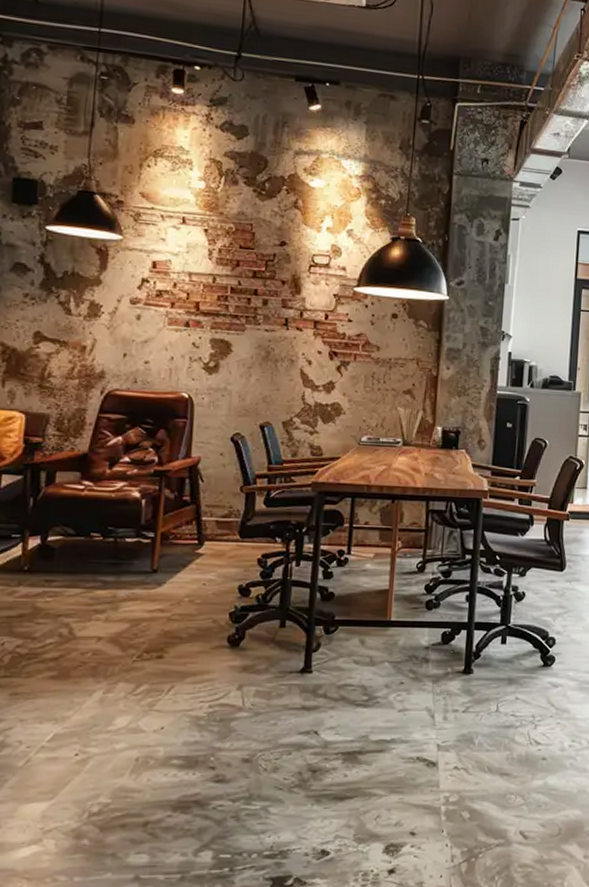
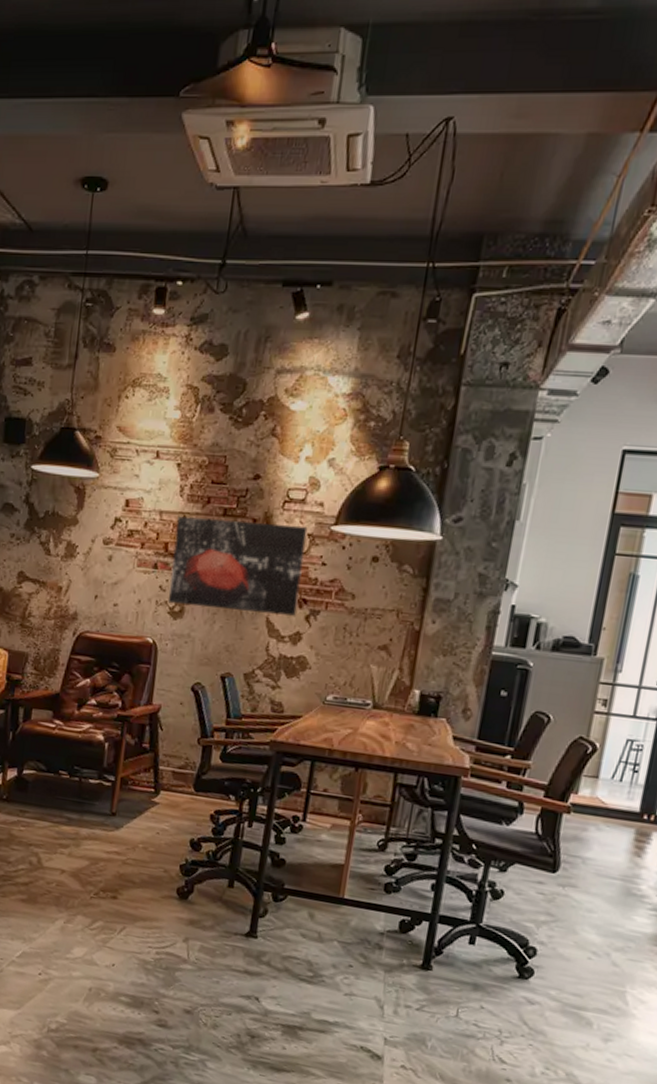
wall art: none [201,278,333,367] -> present [167,516,308,616]

